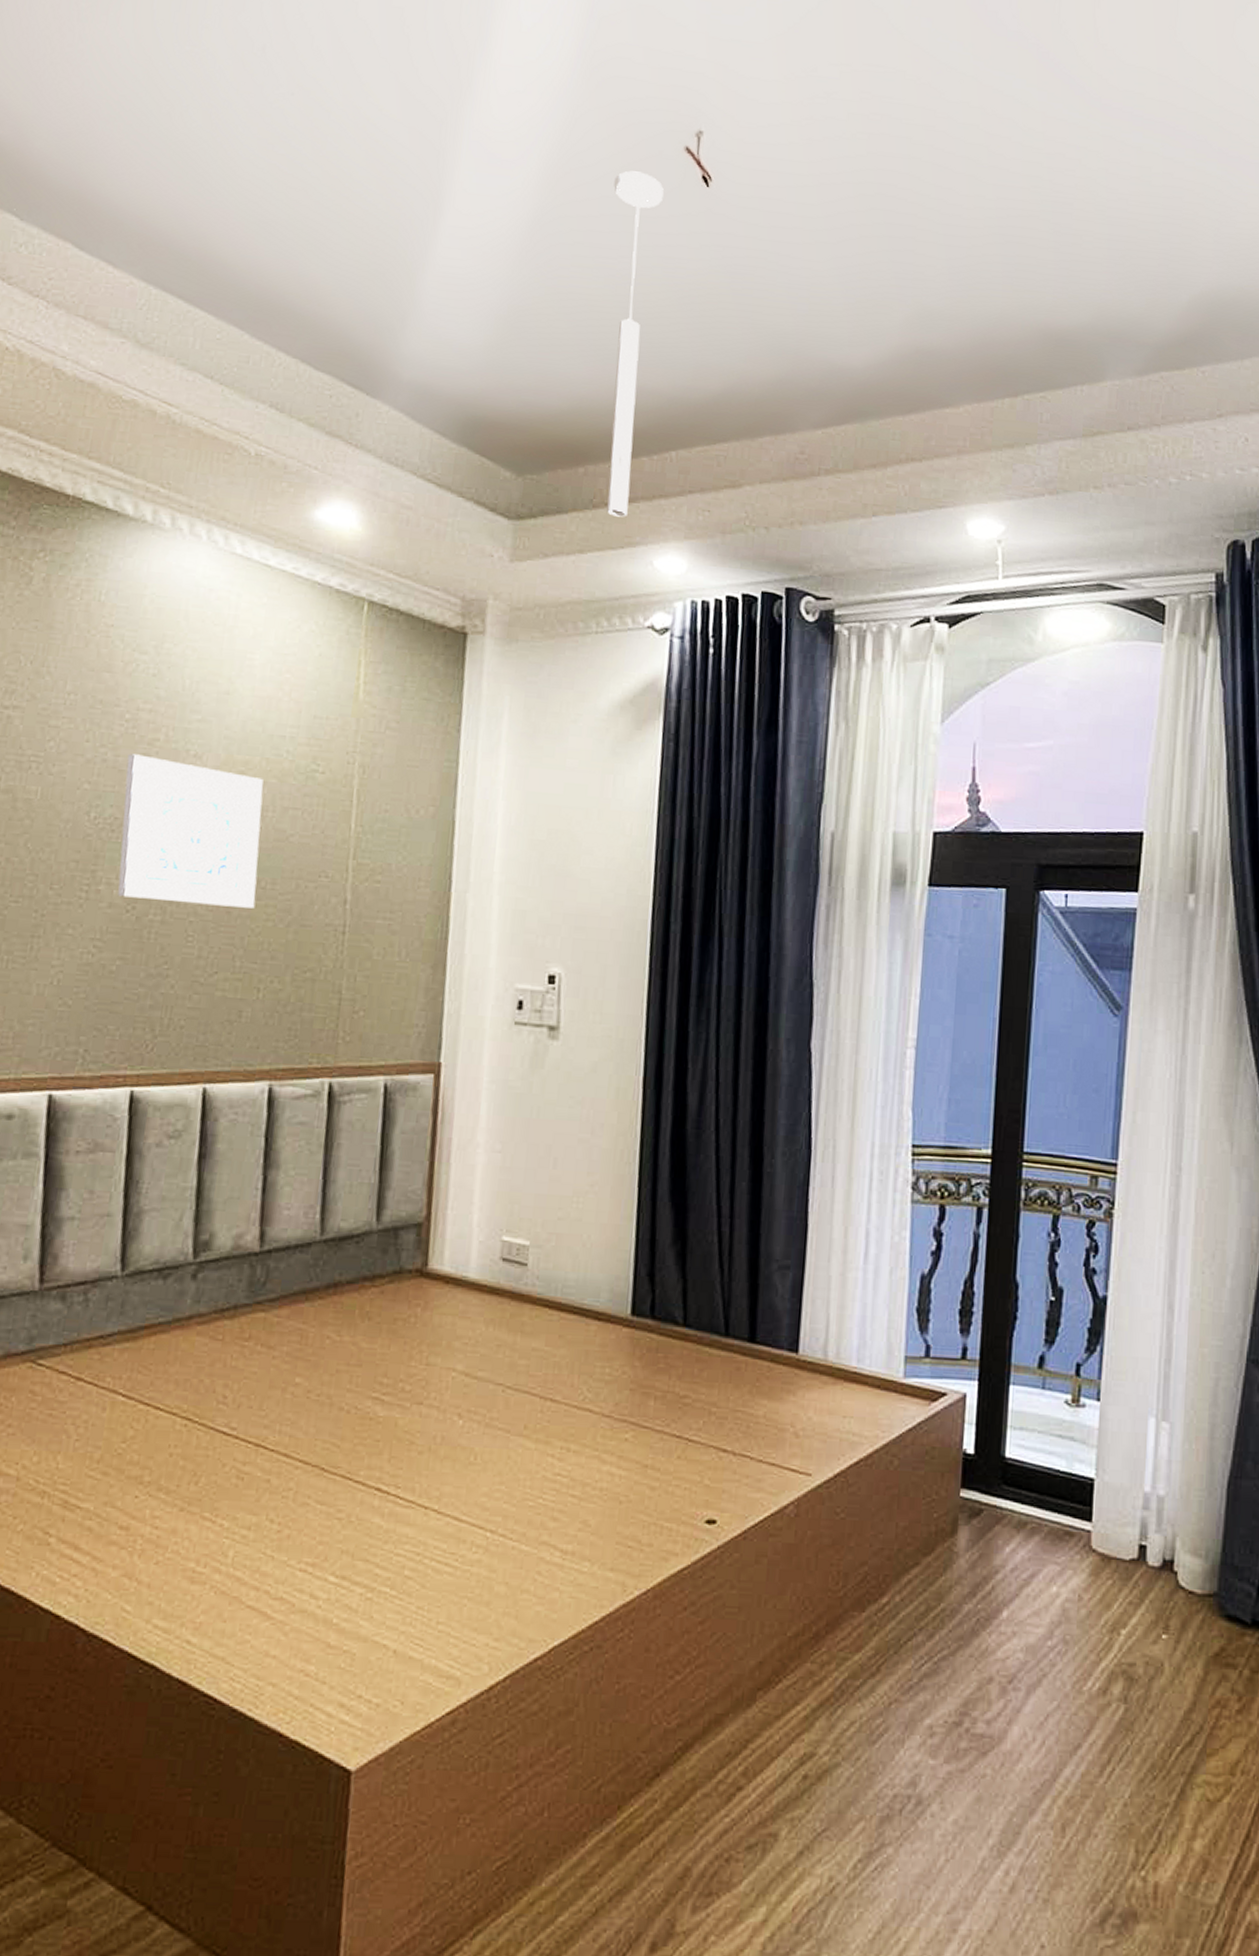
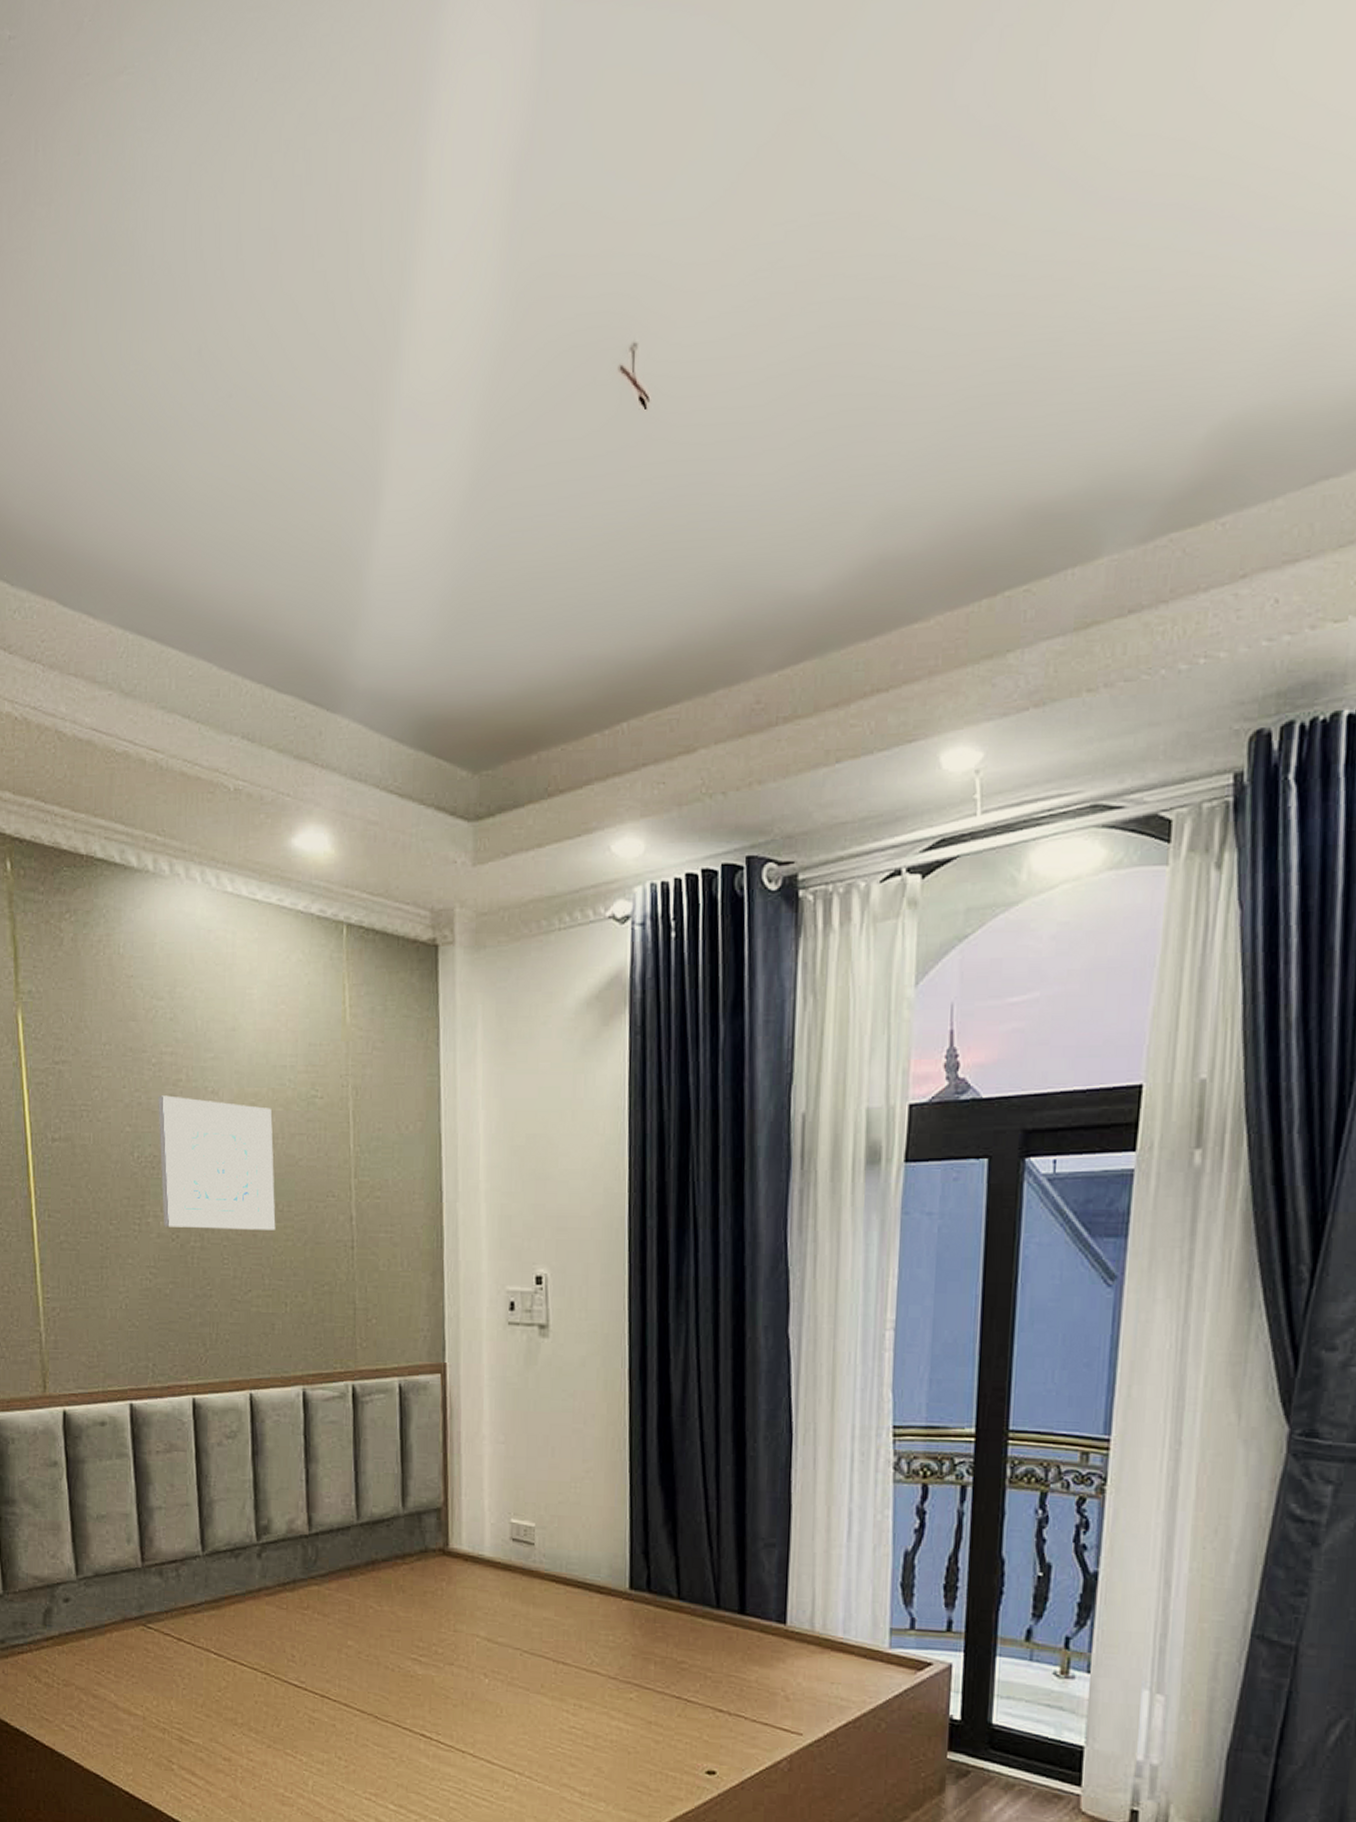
ceiling light: present [607,171,664,517] -> none [548,407,600,803]

